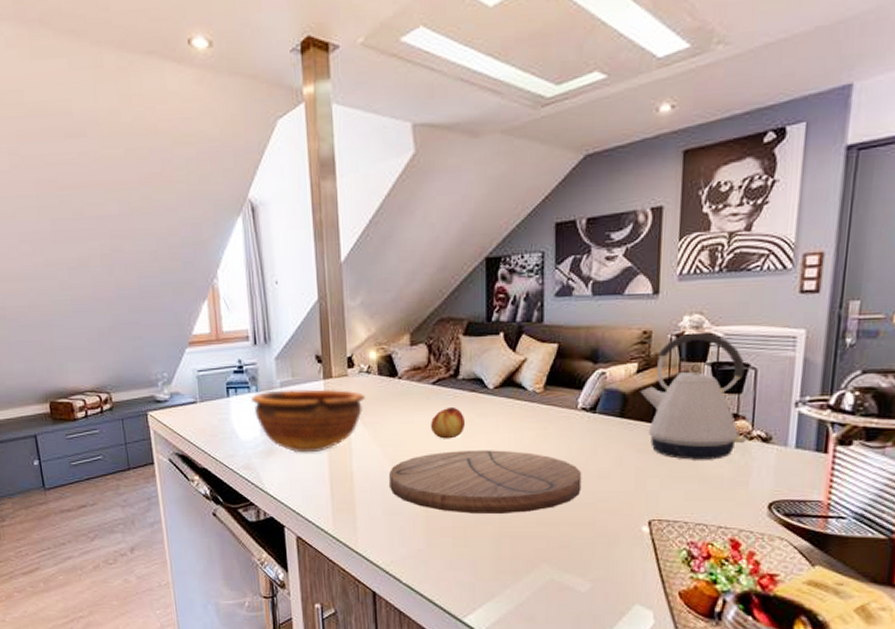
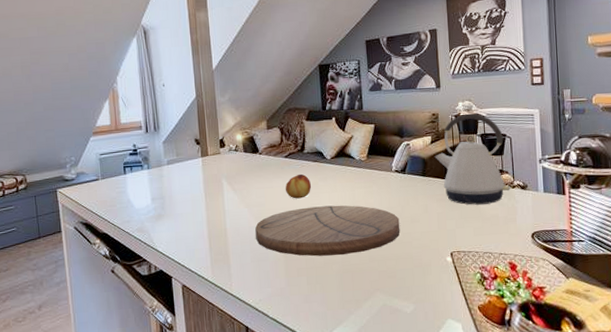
bowl: present [251,388,365,453] -> none [144,164,234,216]

